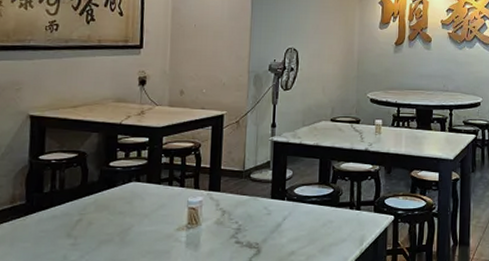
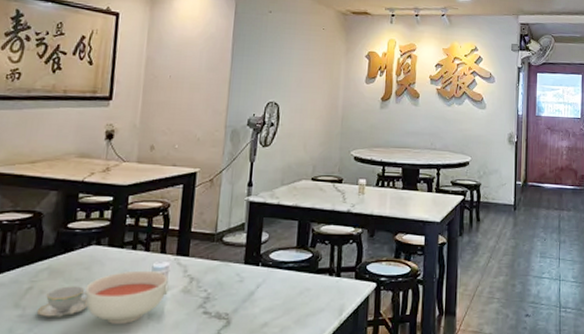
teacup: none [86,218,132,246] -> present [36,286,88,317]
bowl: none [128,204,202,252] -> present [85,270,168,324]

